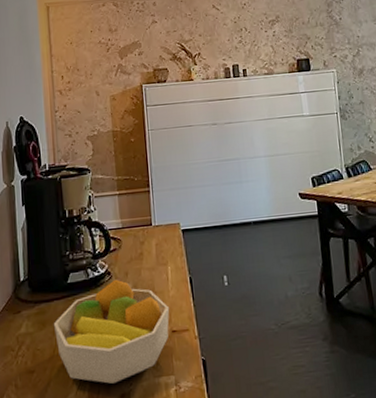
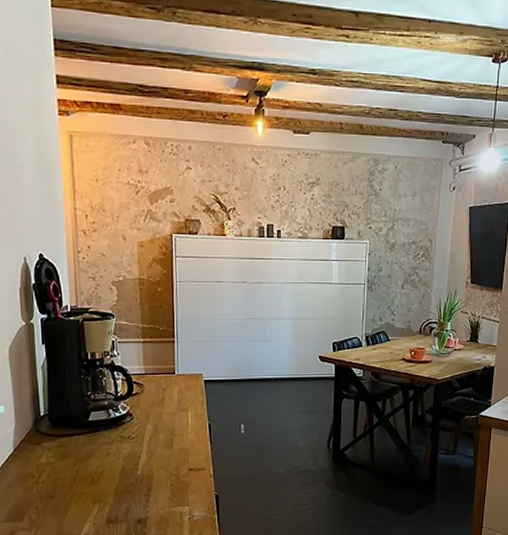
fruit bowl: present [53,279,170,384] -> none [73,420,188,510]

